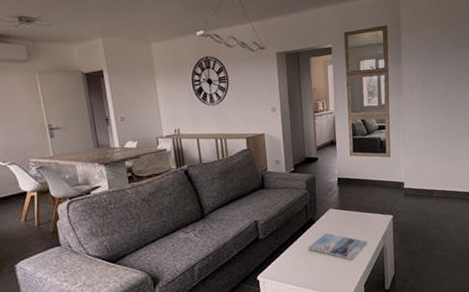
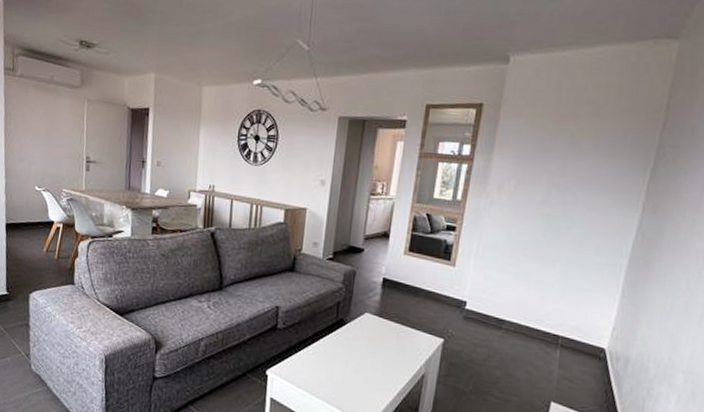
magazine: present [308,233,368,260] -> none [331,340,405,380]

